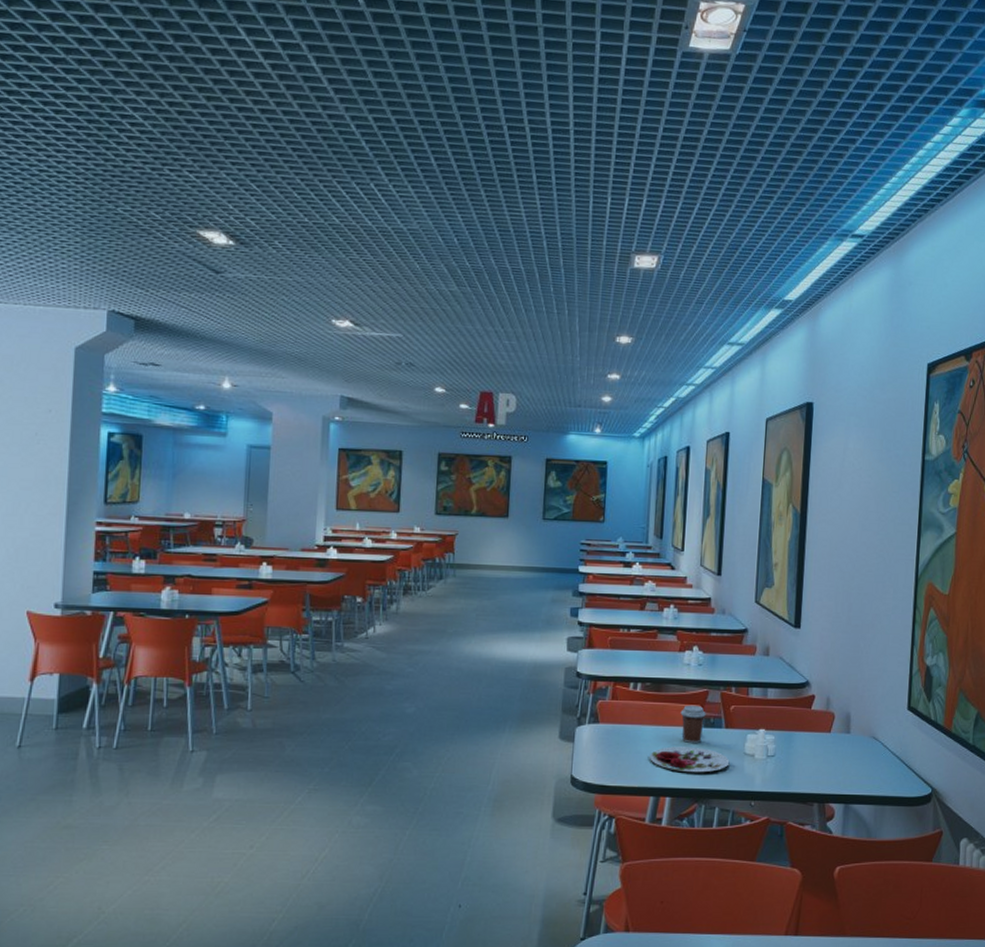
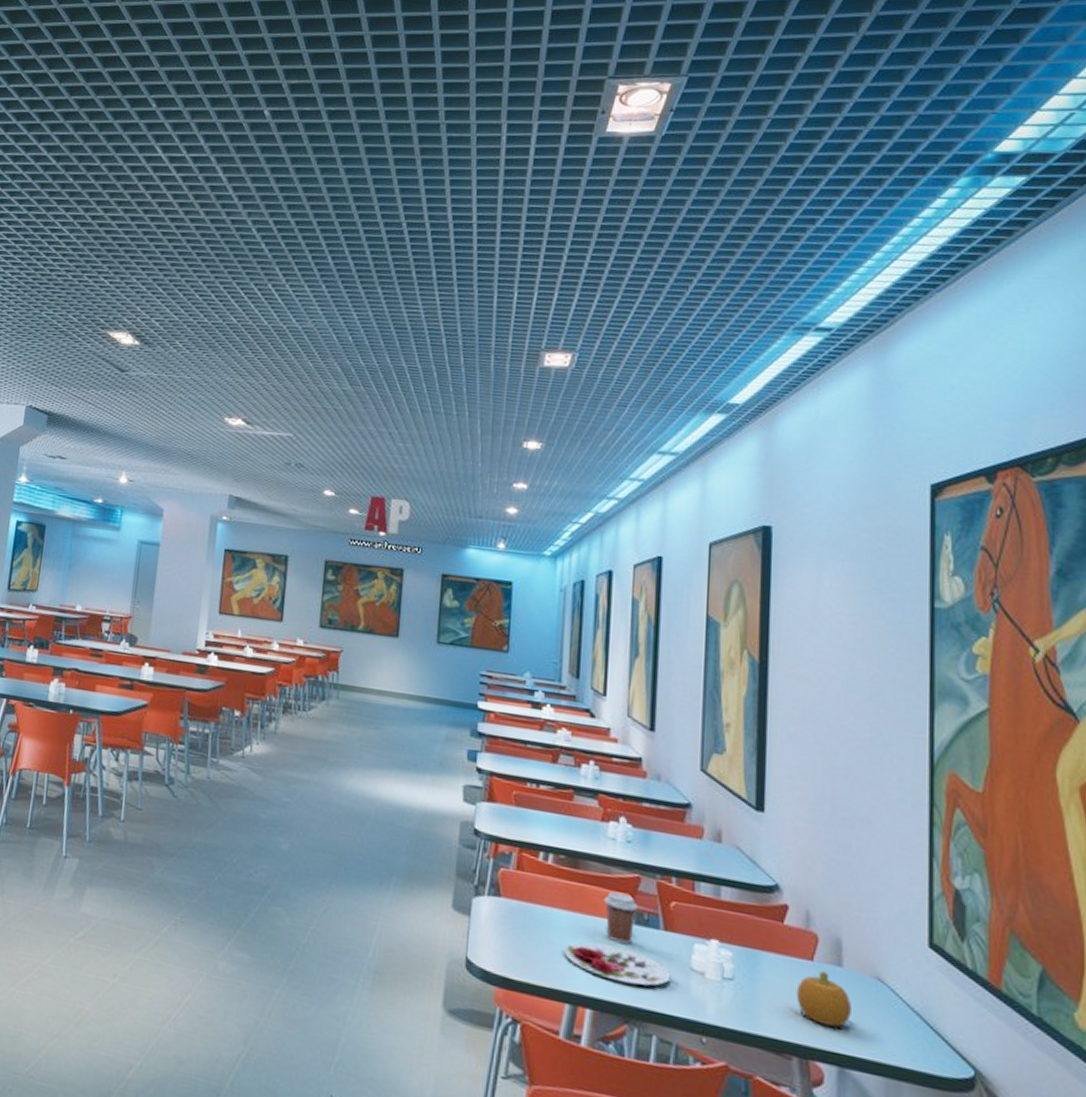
fruit: none [818,738,855,777] -> present [796,970,851,1028]

